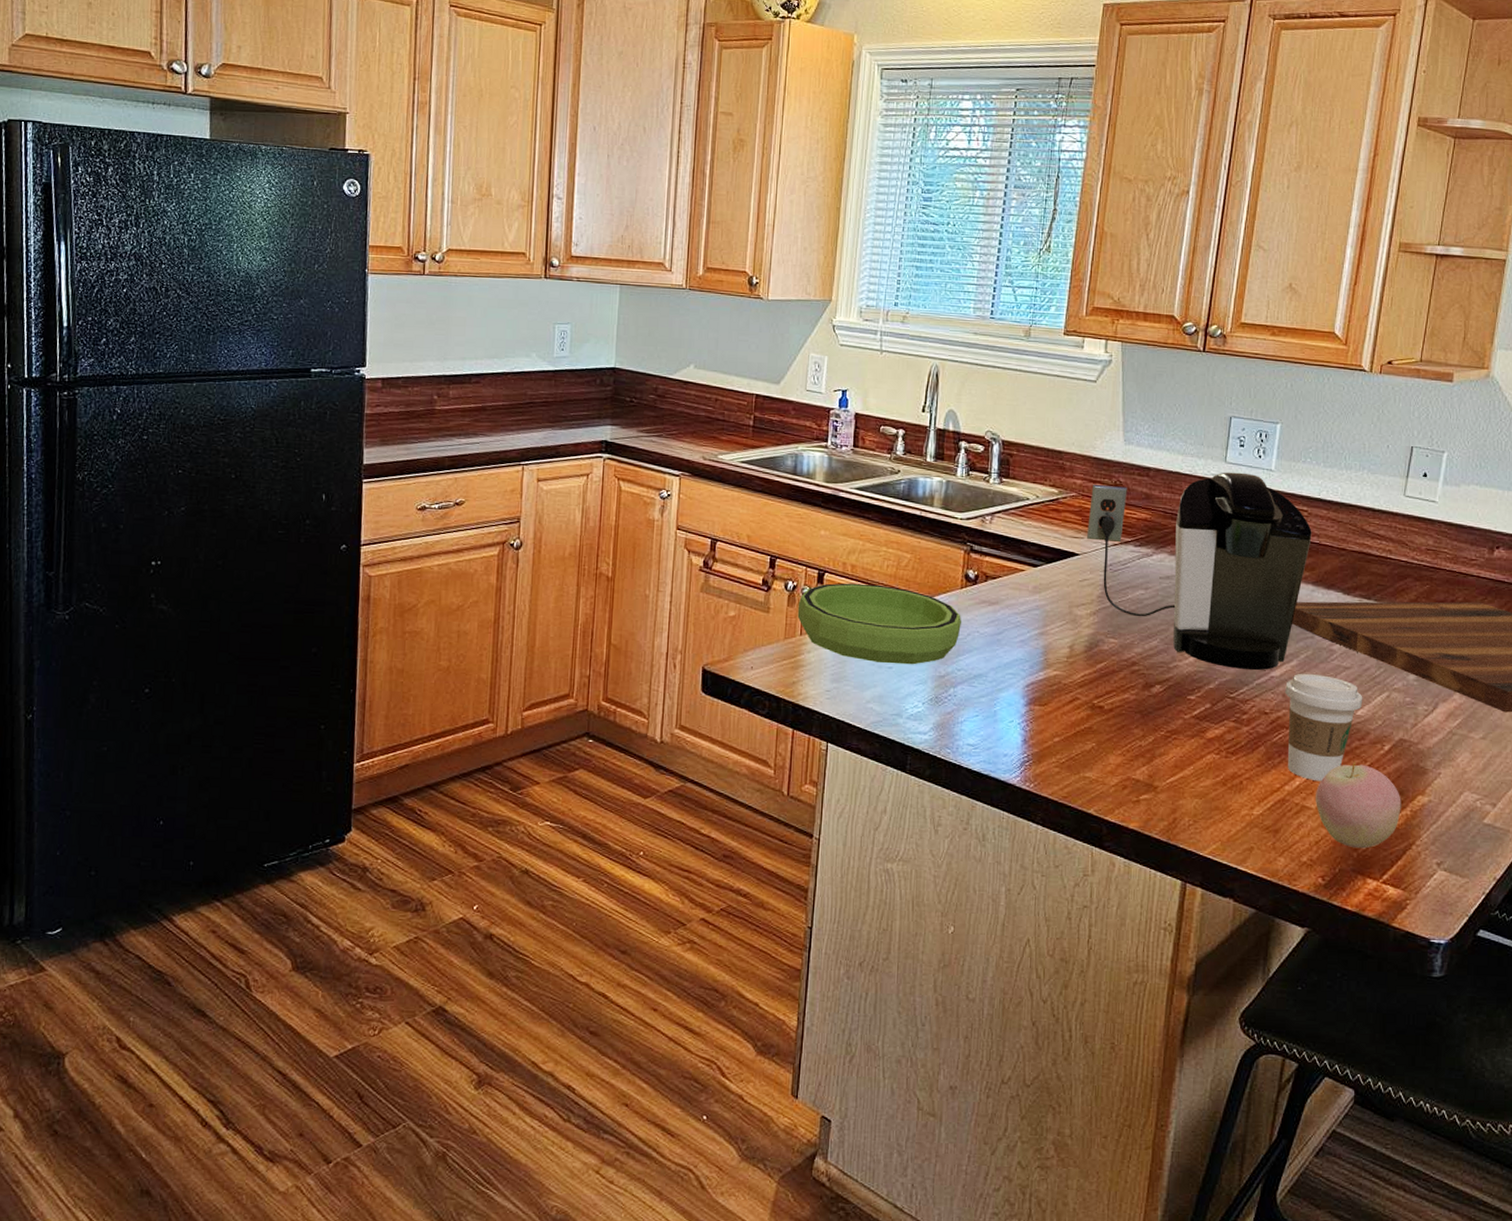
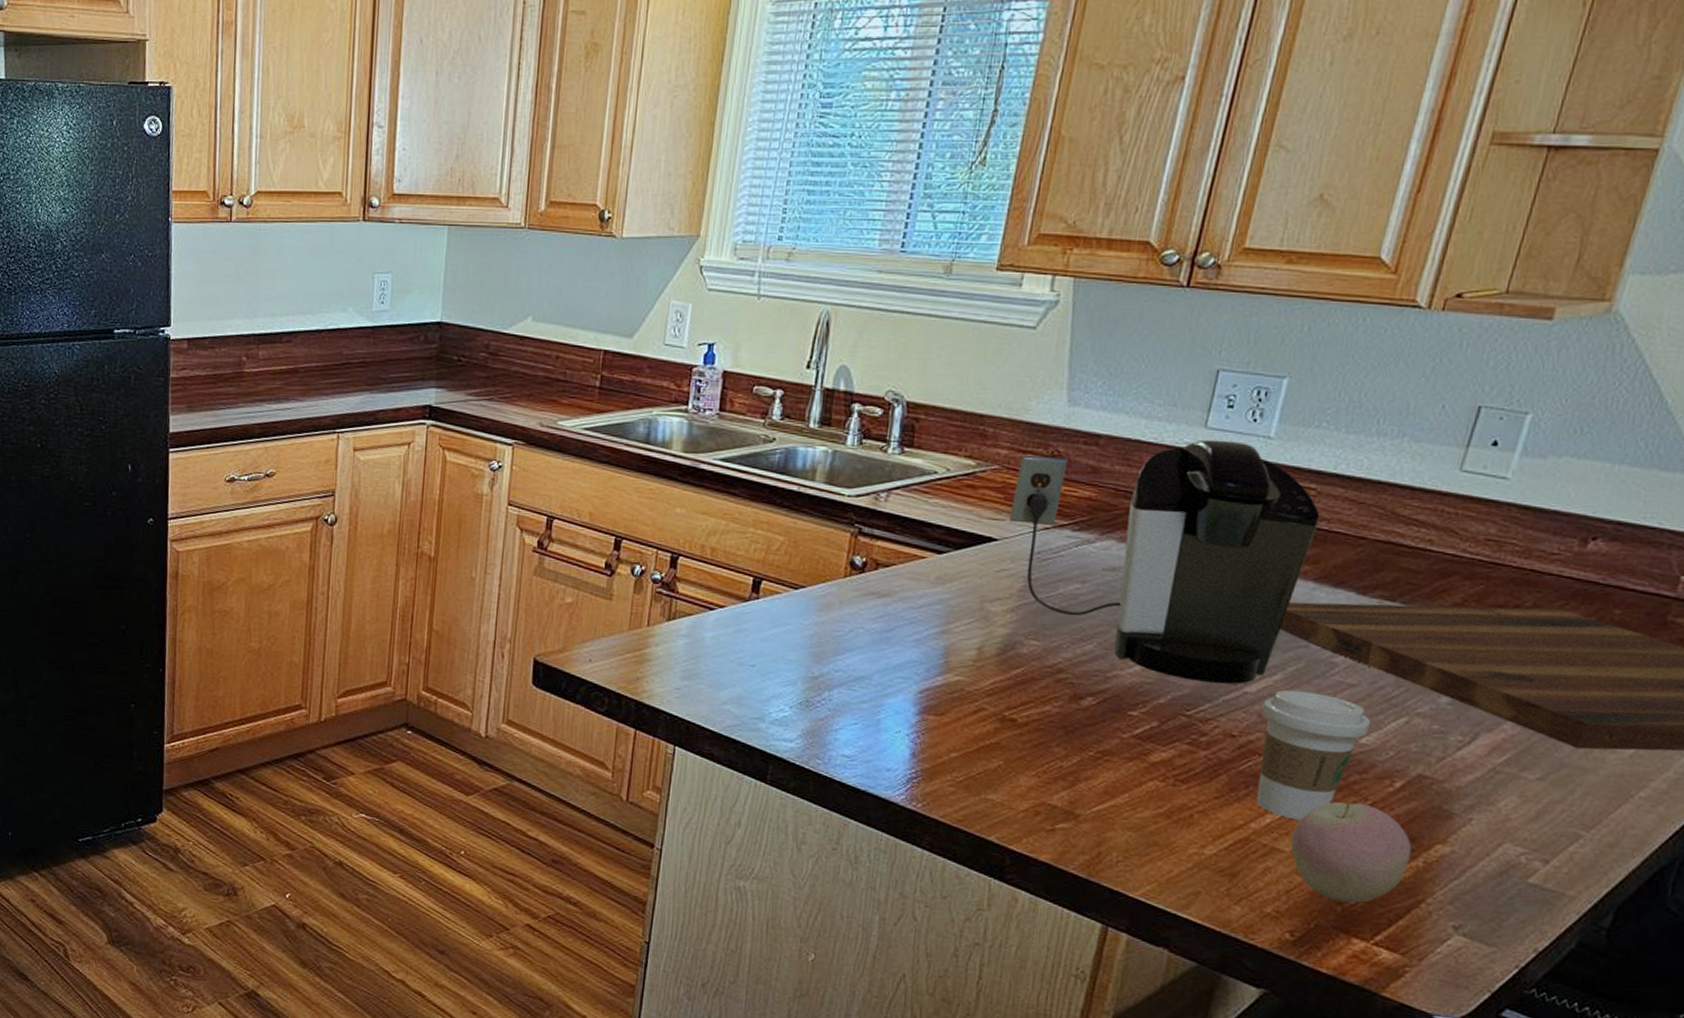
bowl: present [797,583,961,665] -> none [644,568,843,664]

